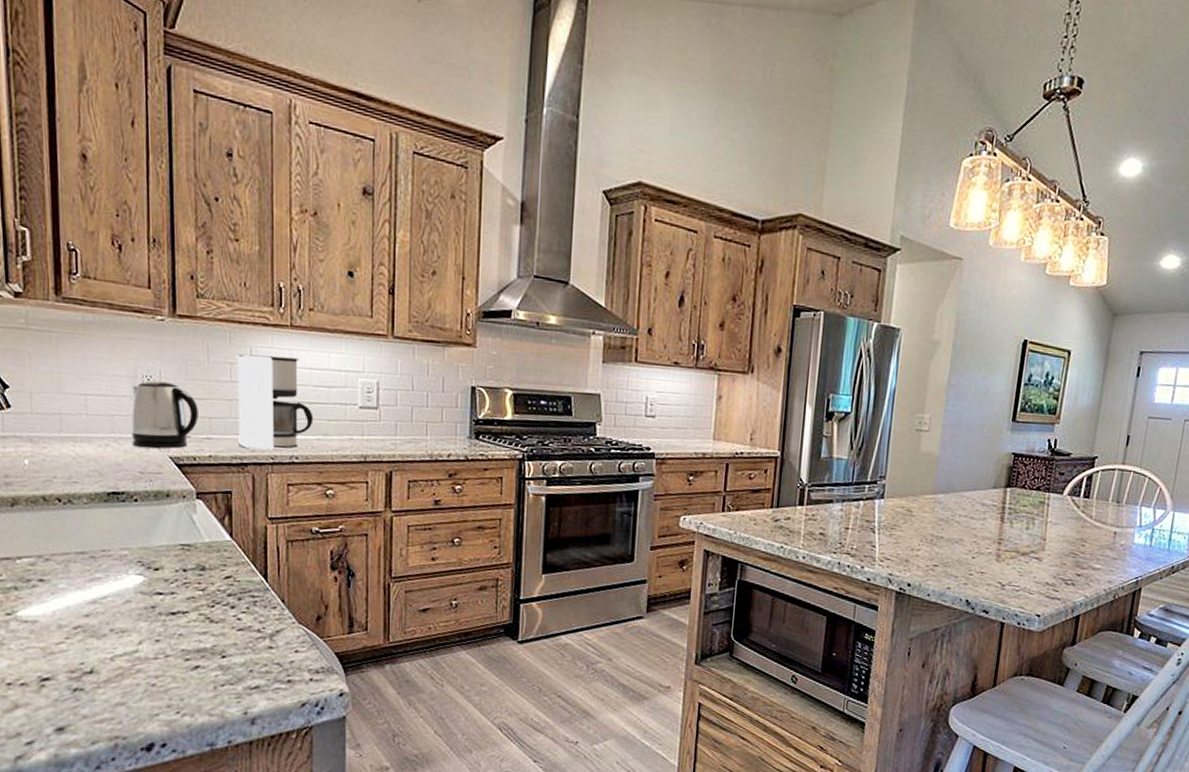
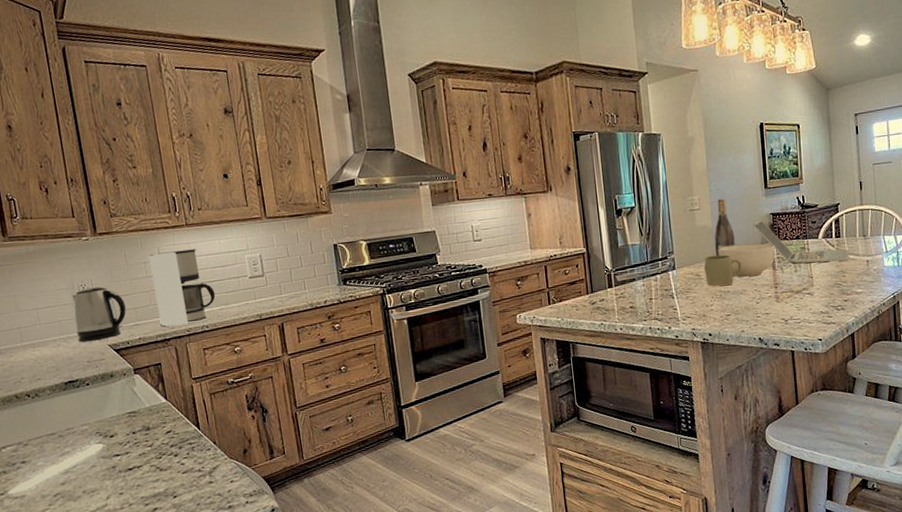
mug: none [917,490,965,531] -> present [704,255,742,287]
wine bottle: none [935,423,964,492] -> present [714,199,735,256]
bowl: none [938,482,1010,525] -> present [717,243,776,277]
laptop: none [988,457,1096,527] -> present [753,219,850,264]

